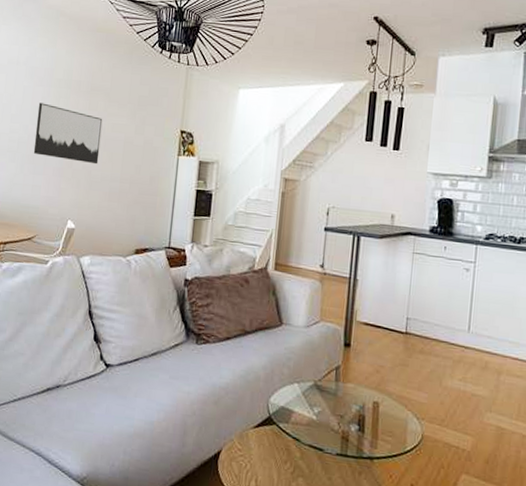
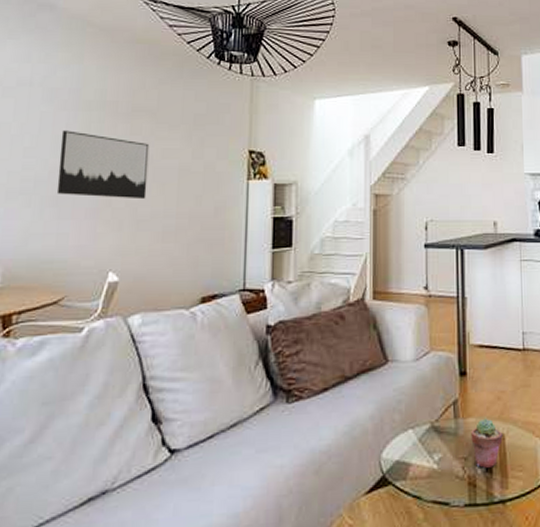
potted succulent: none [348,386,378,428] -> present [471,418,503,468]

